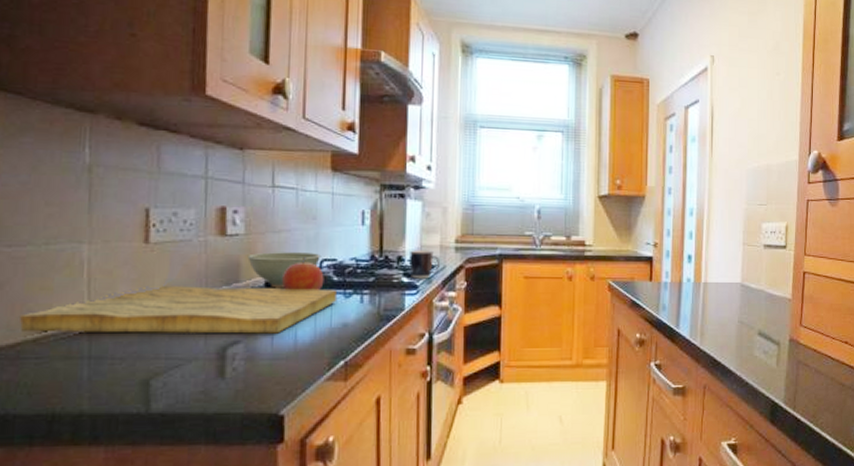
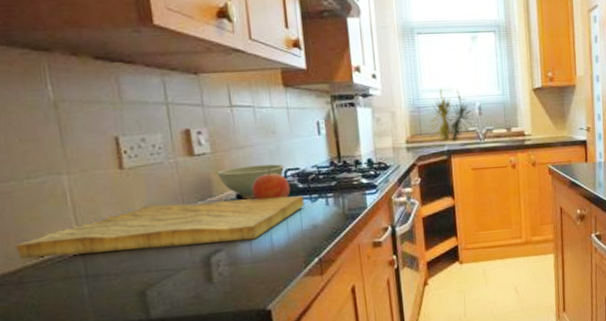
mug: present [409,250,439,279] -> none [365,152,394,179]
plant: none [482,187,532,246] -> present [429,89,475,142]

